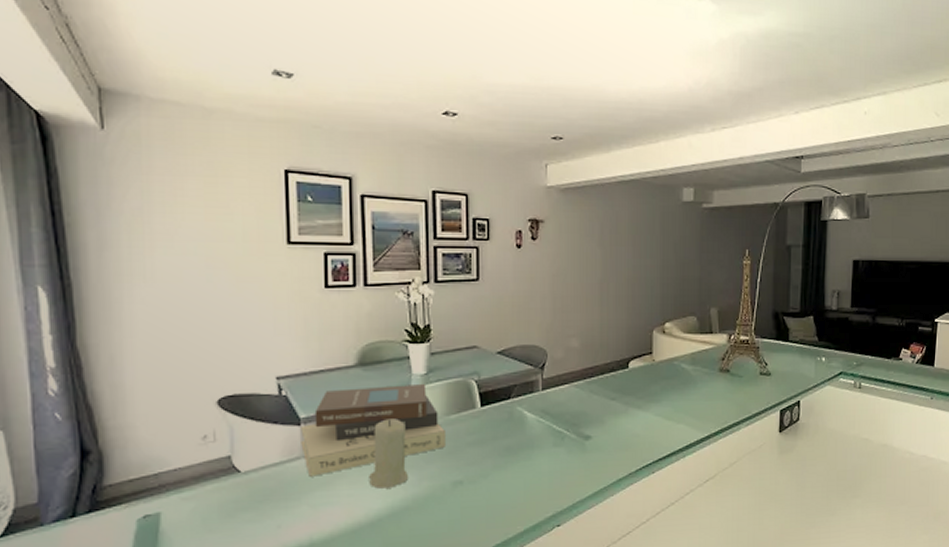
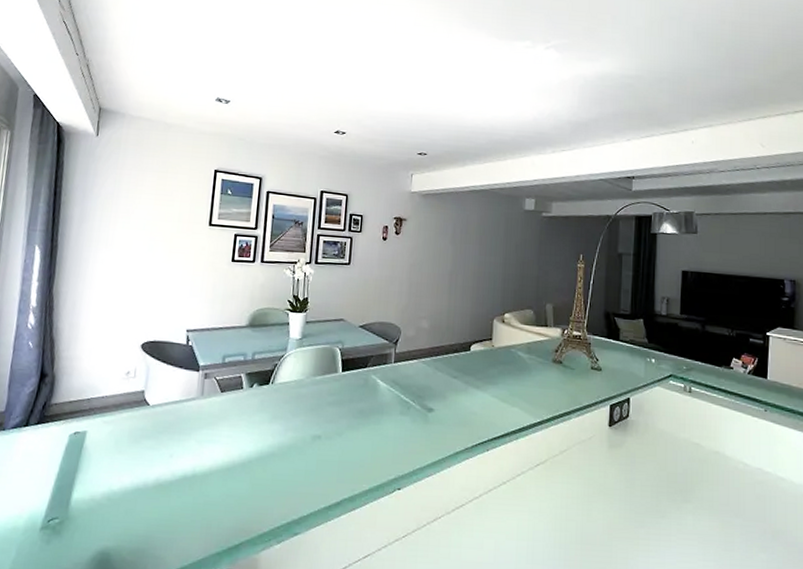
books: present [301,384,445,477] -> none [197,345,311,416]
candle: present [369,418,408,489] -> none [245,374,280,434]

